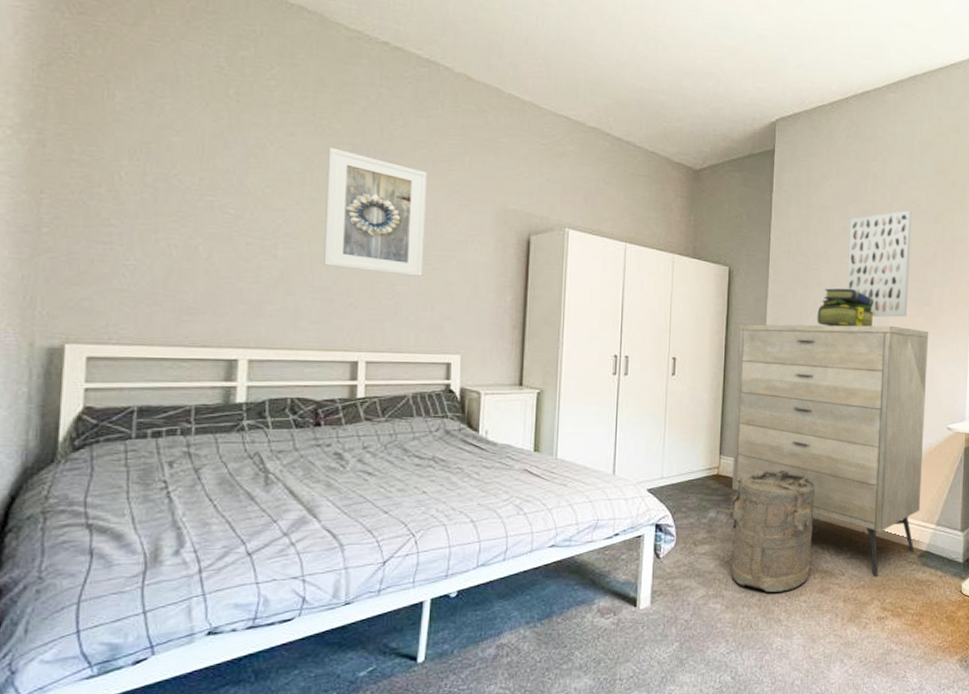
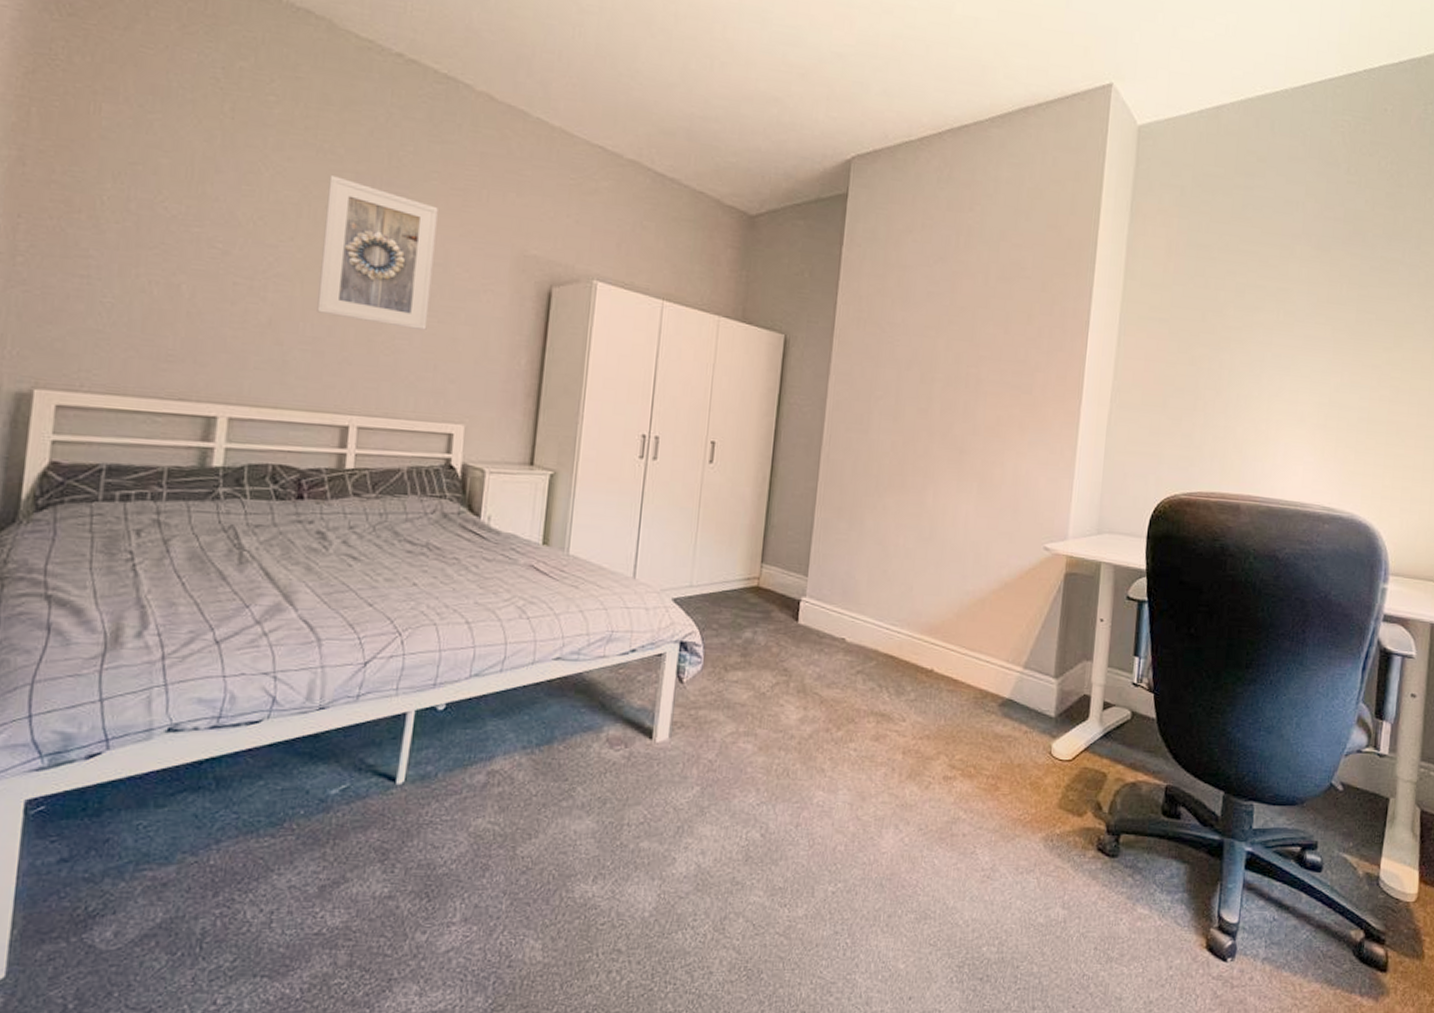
laundry hamper: present [716,471,815,593] -> none [753,586,875,736]
dresser: present [732,324,928,578] -> none [771,404,1027,727]
stack of books: present [817,288,875,327] -> none [888,366,961,417]
wall art: present [847,210,912,317] -> none [928,274,1014,406]

